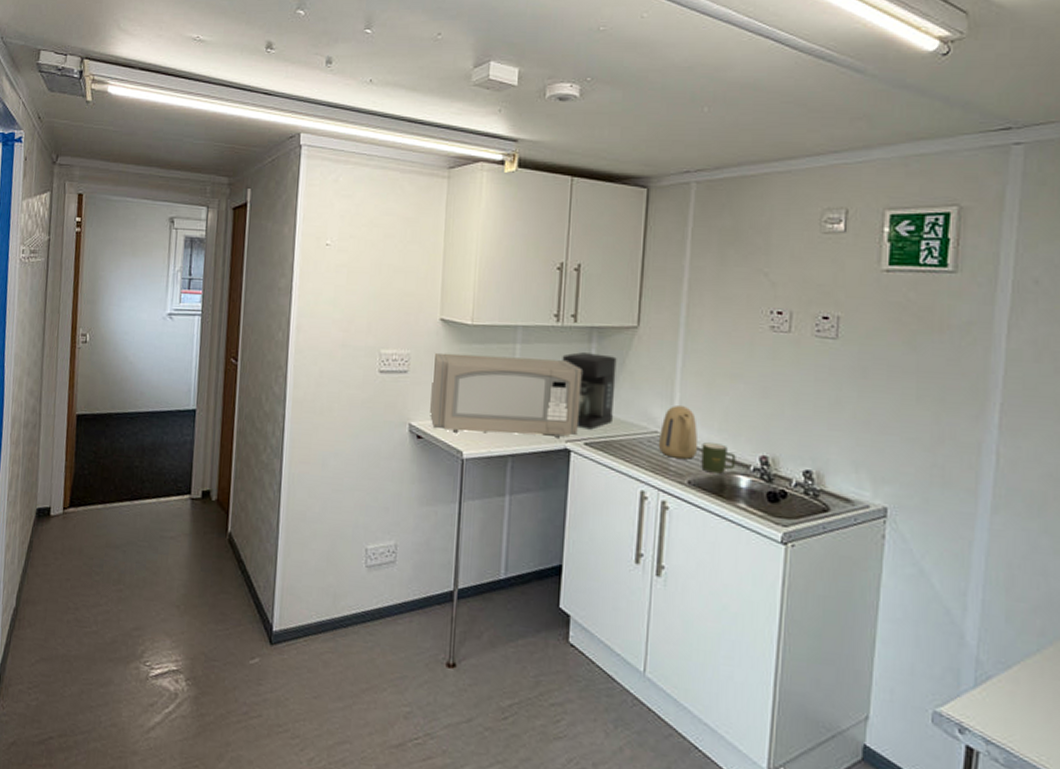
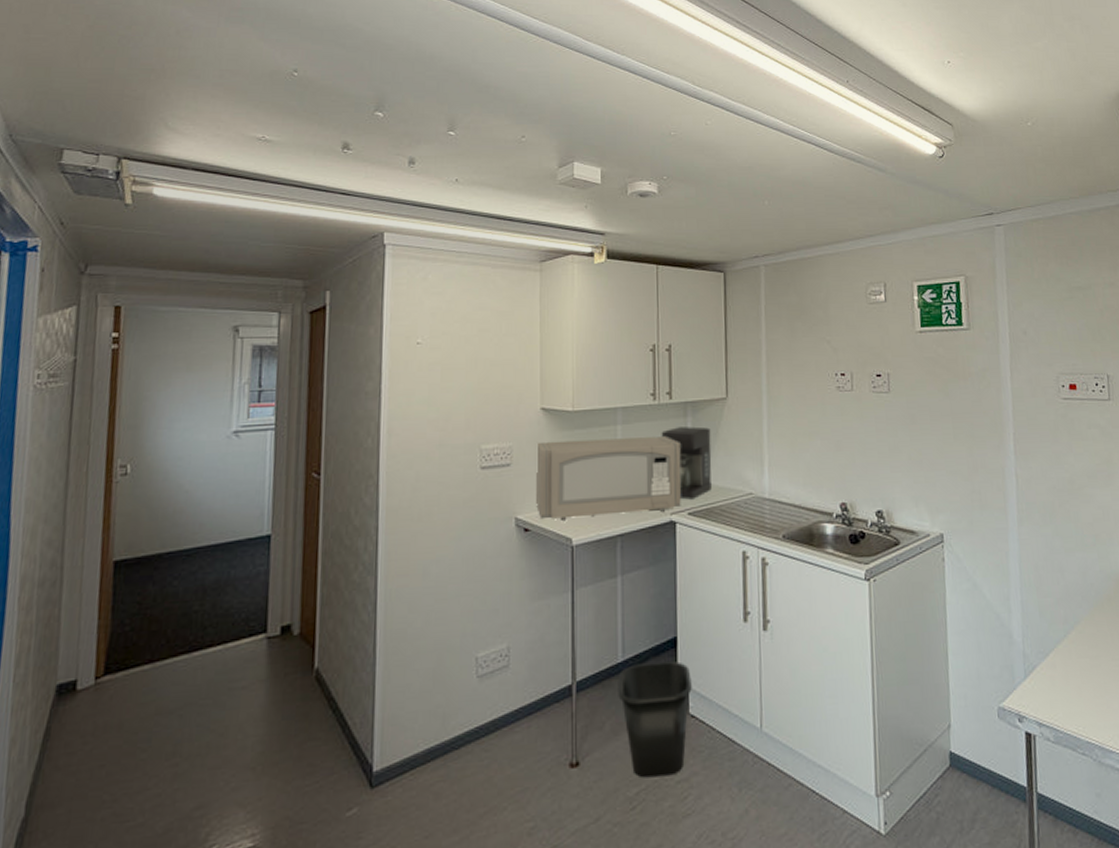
waste bin: none [498,584,574,697] -> present [618,661,692,778]
kettle: present [658,405,699,459] -> none [753,466,789,516]
mug: present [701,442,736,474] -> none [791,497,821,525]

